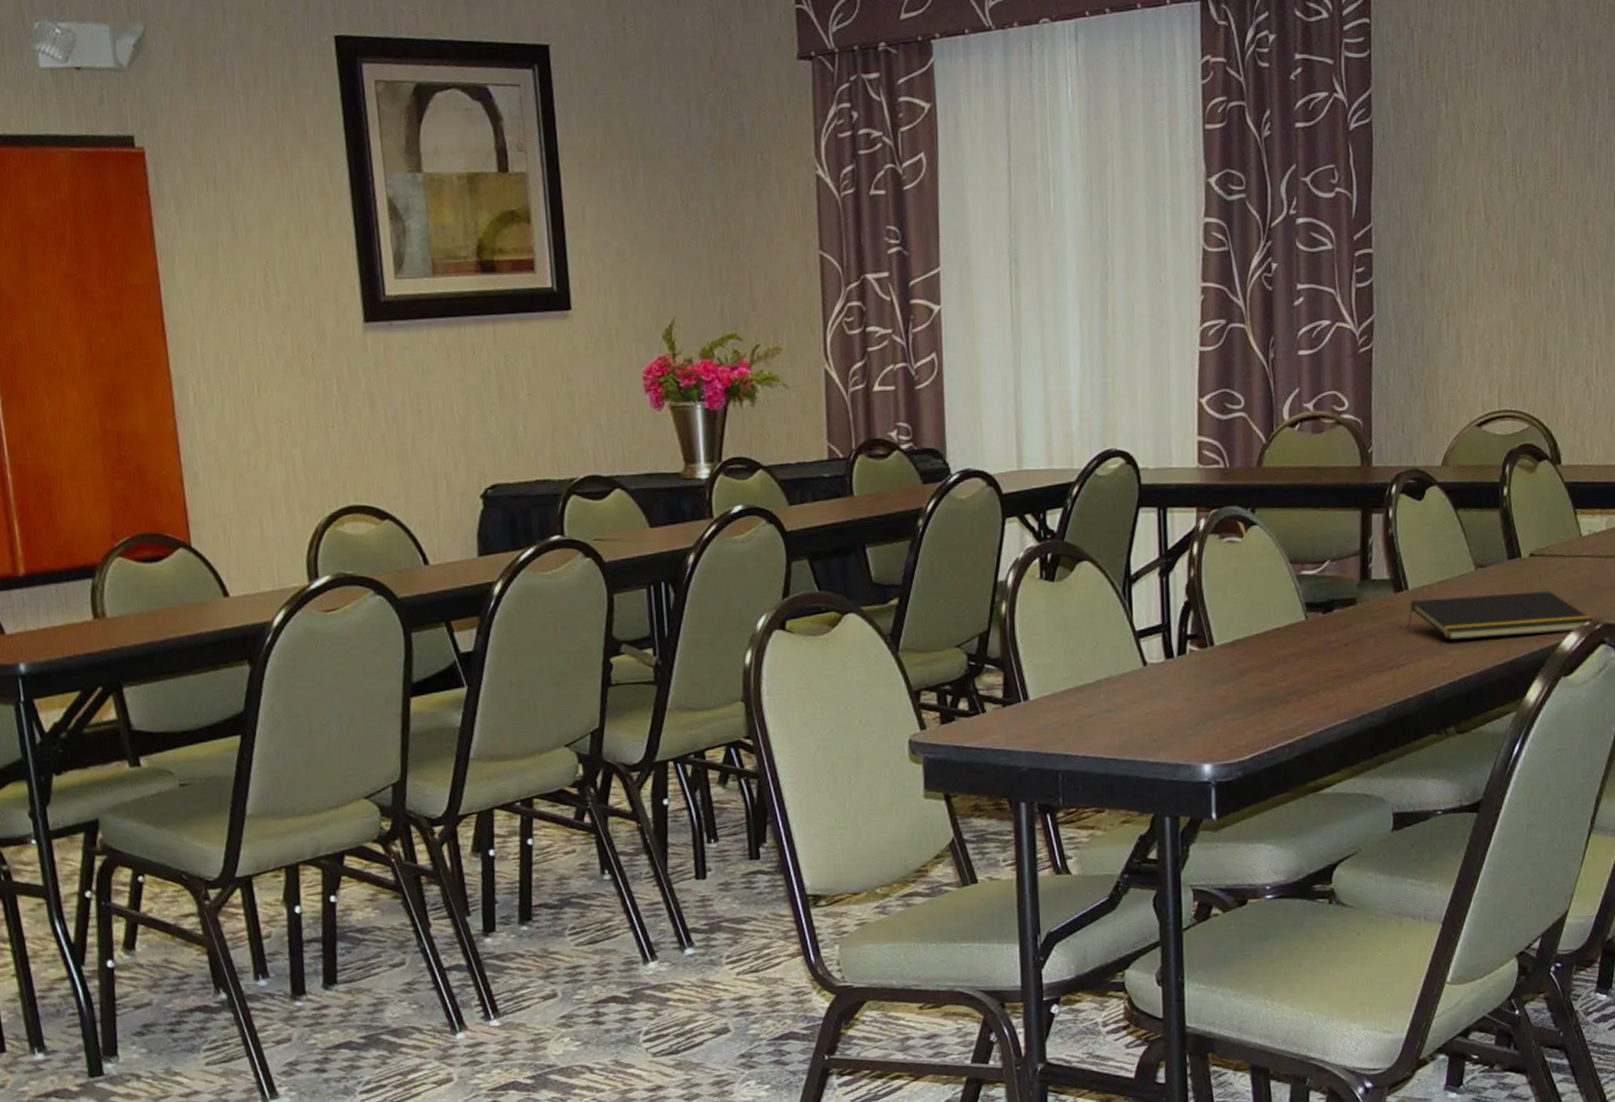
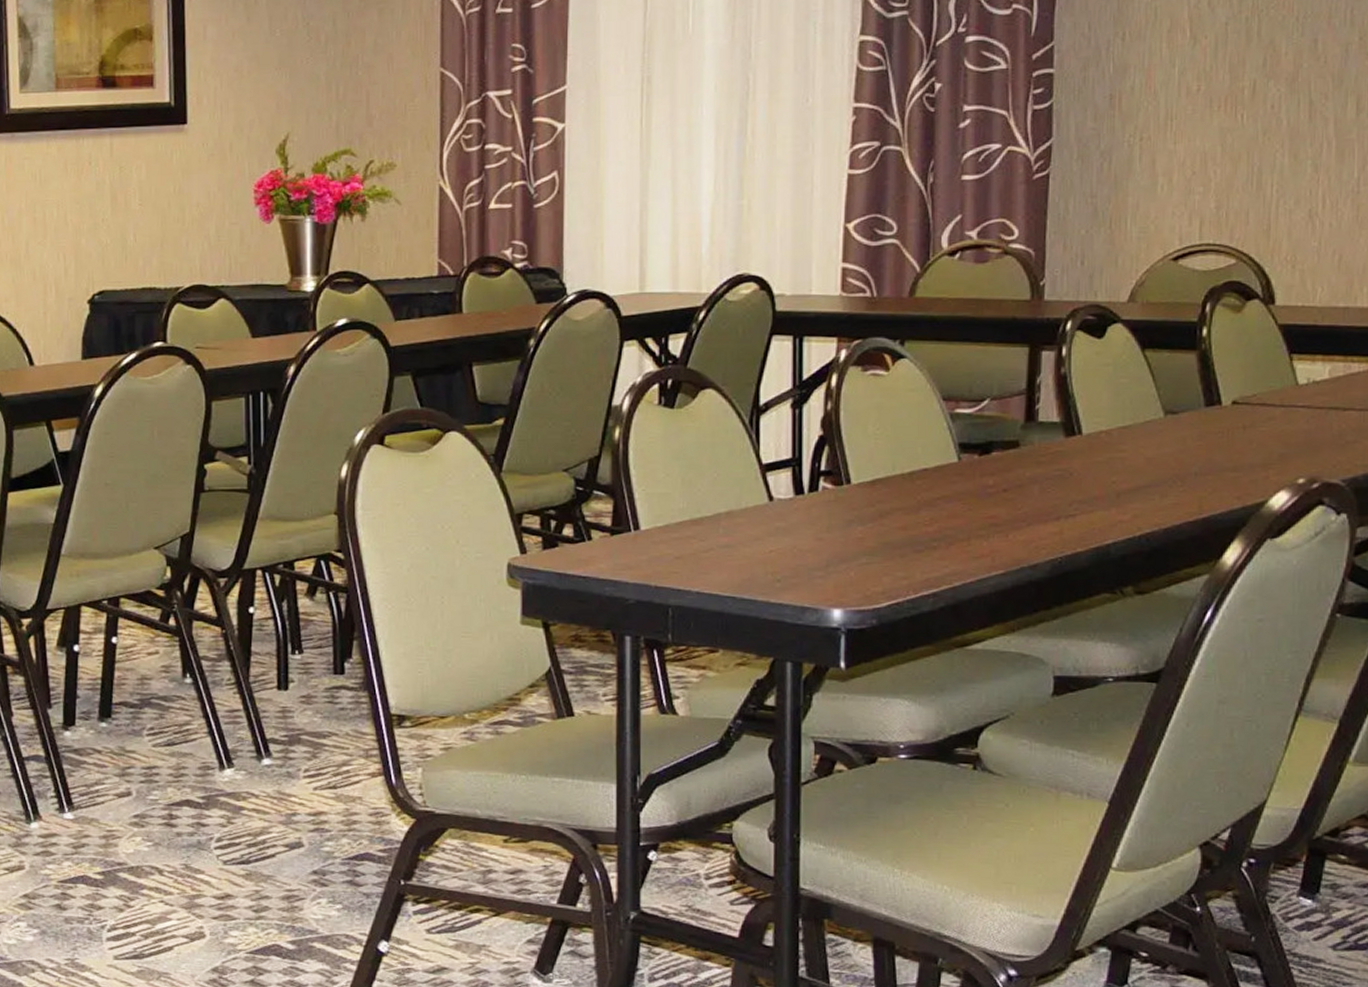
notepad: present [1407,591,1595,640] -> none [1079,443,1312,491]

